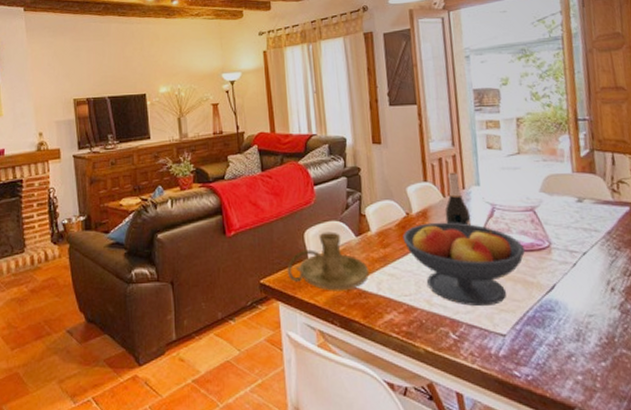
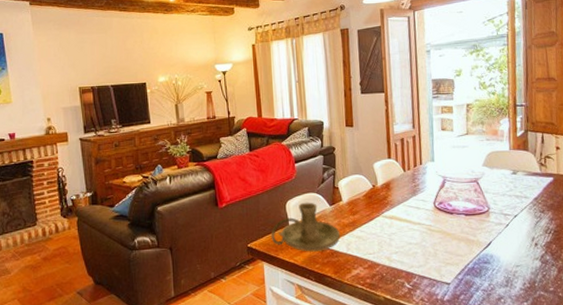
fruit bowl: present [402,222,525,307] -> none [369,192,468,262]
wine bottle: present [445,172,472,226] -> none [404,150,426,195]

